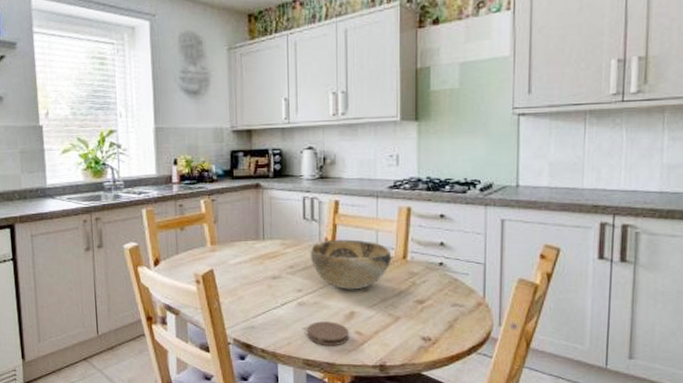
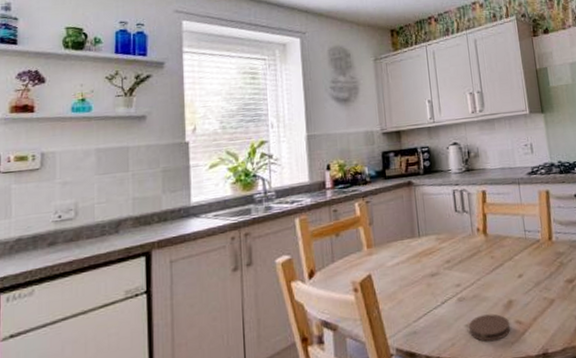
decorative bowl: present [310,239,392,290] -> none [464,226,539,278]

